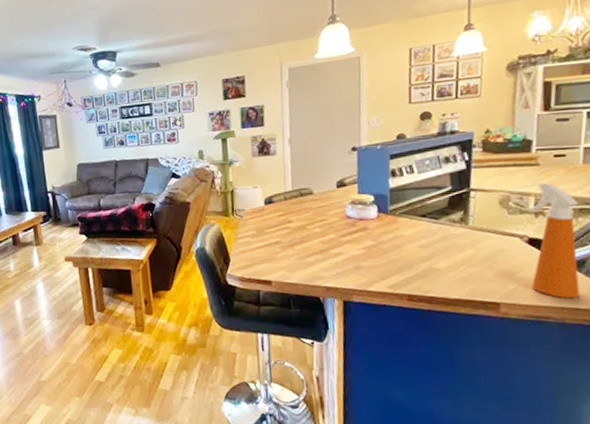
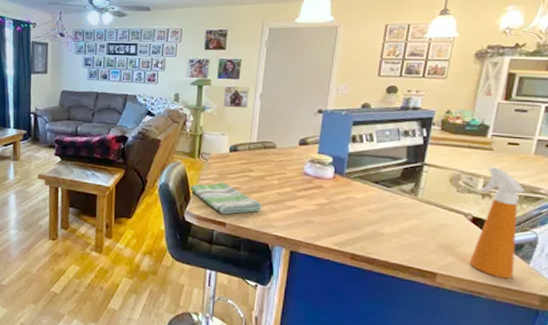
dish towel: none [228,237,308,272] -> present [190,182,263,215]

